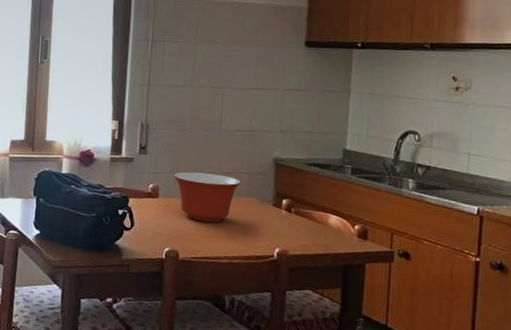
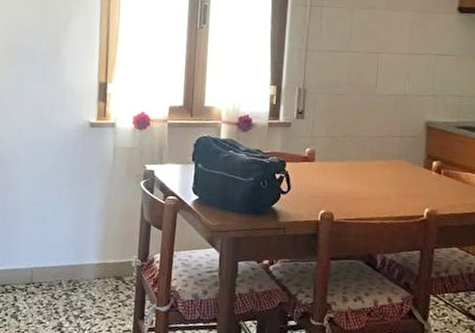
mixing bowl: present [173,171,242,223] -> none [329,135,395,185]

